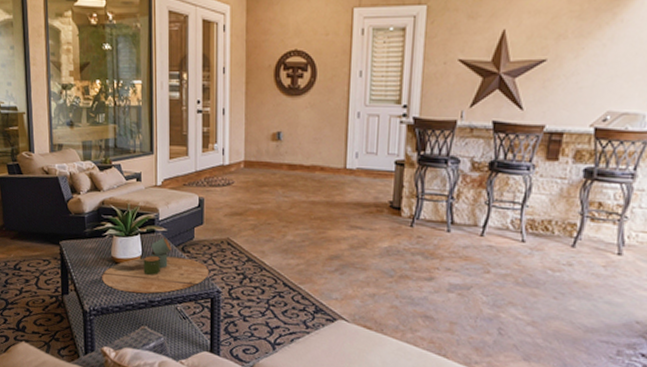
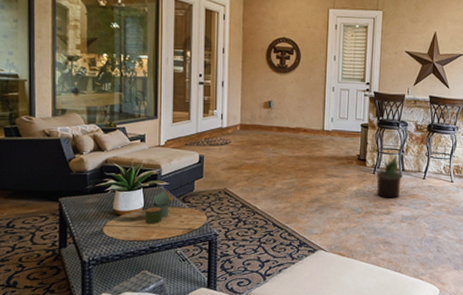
planter: none [414,202,452,260] -> present [375,155,403,198]

